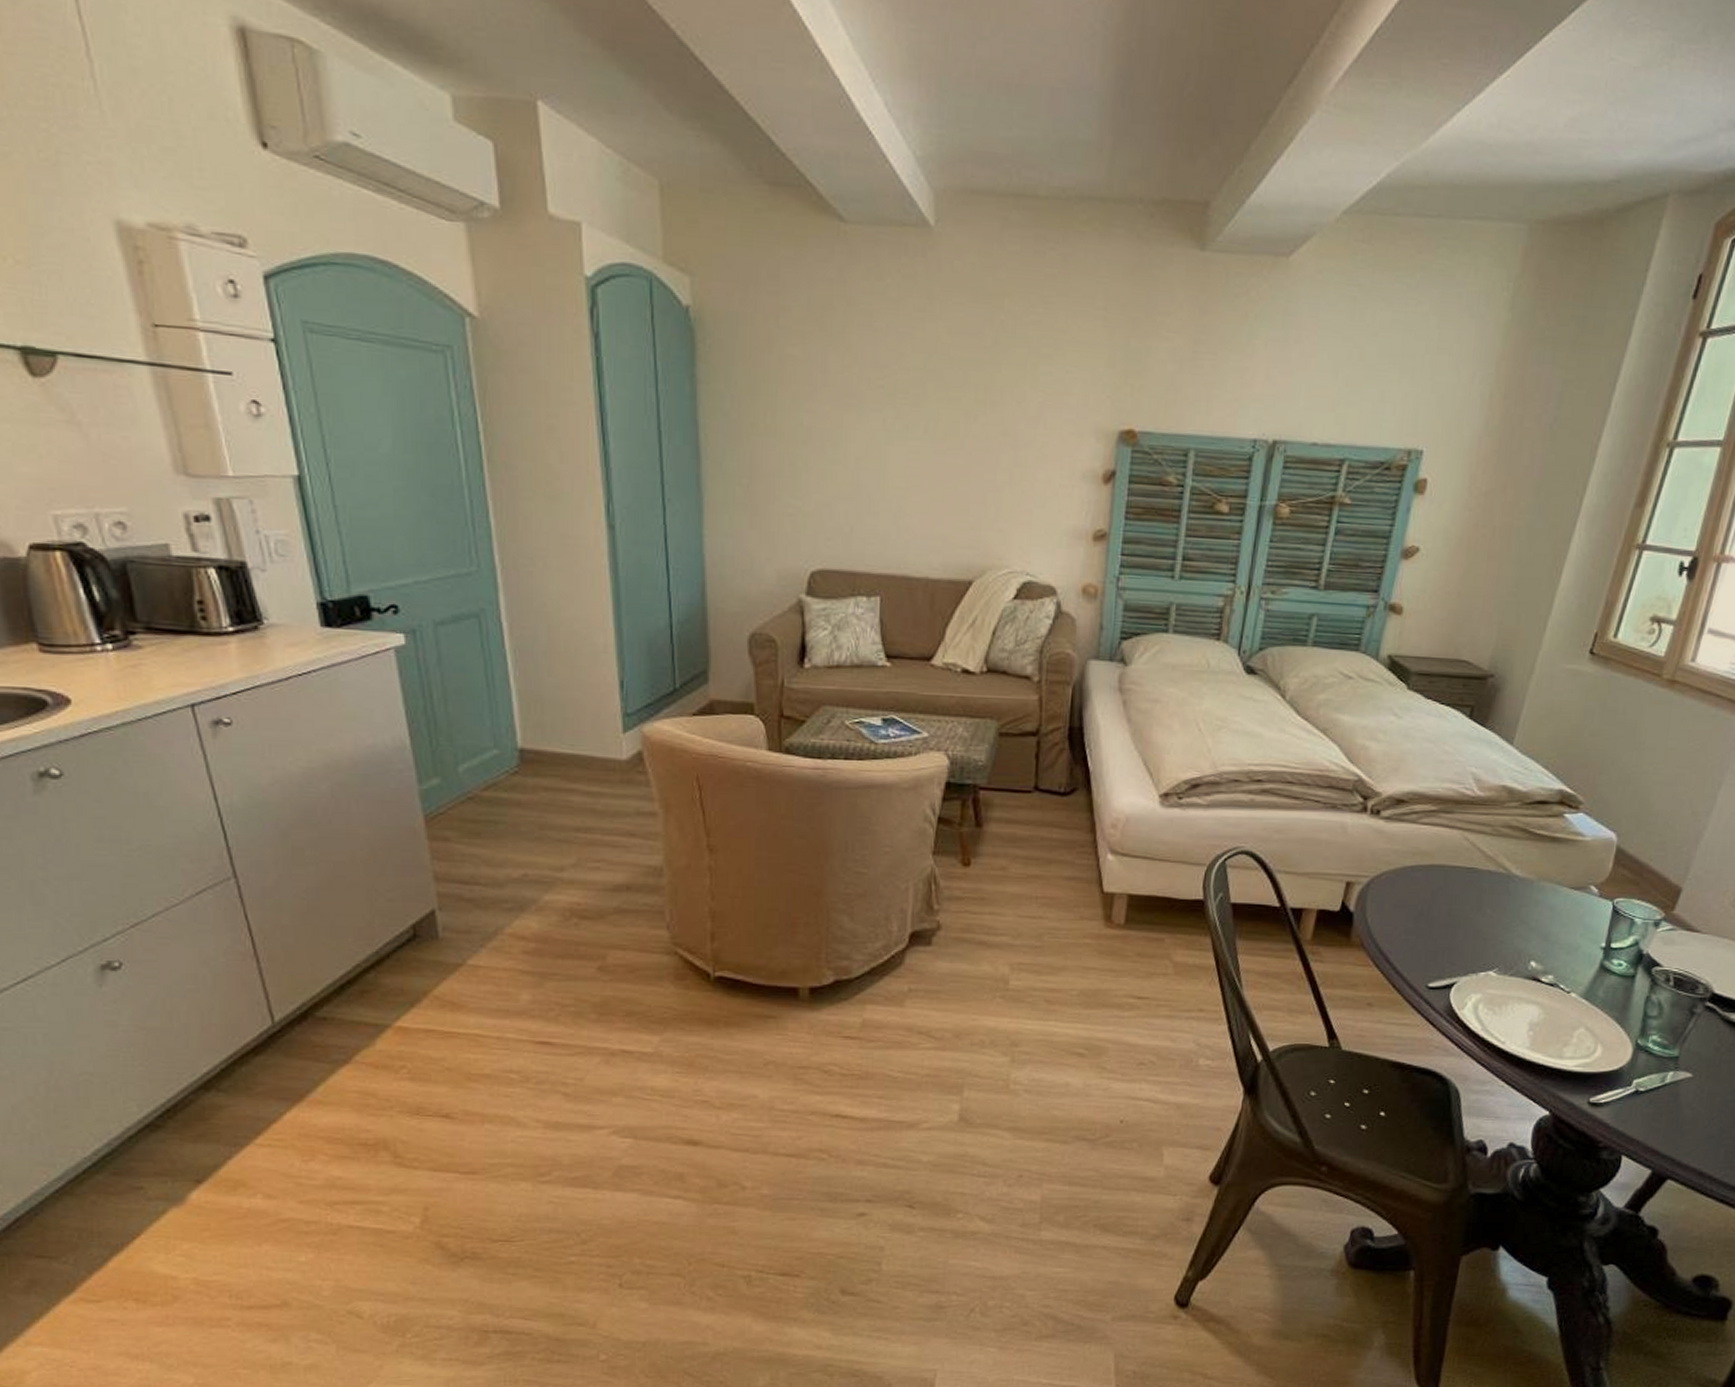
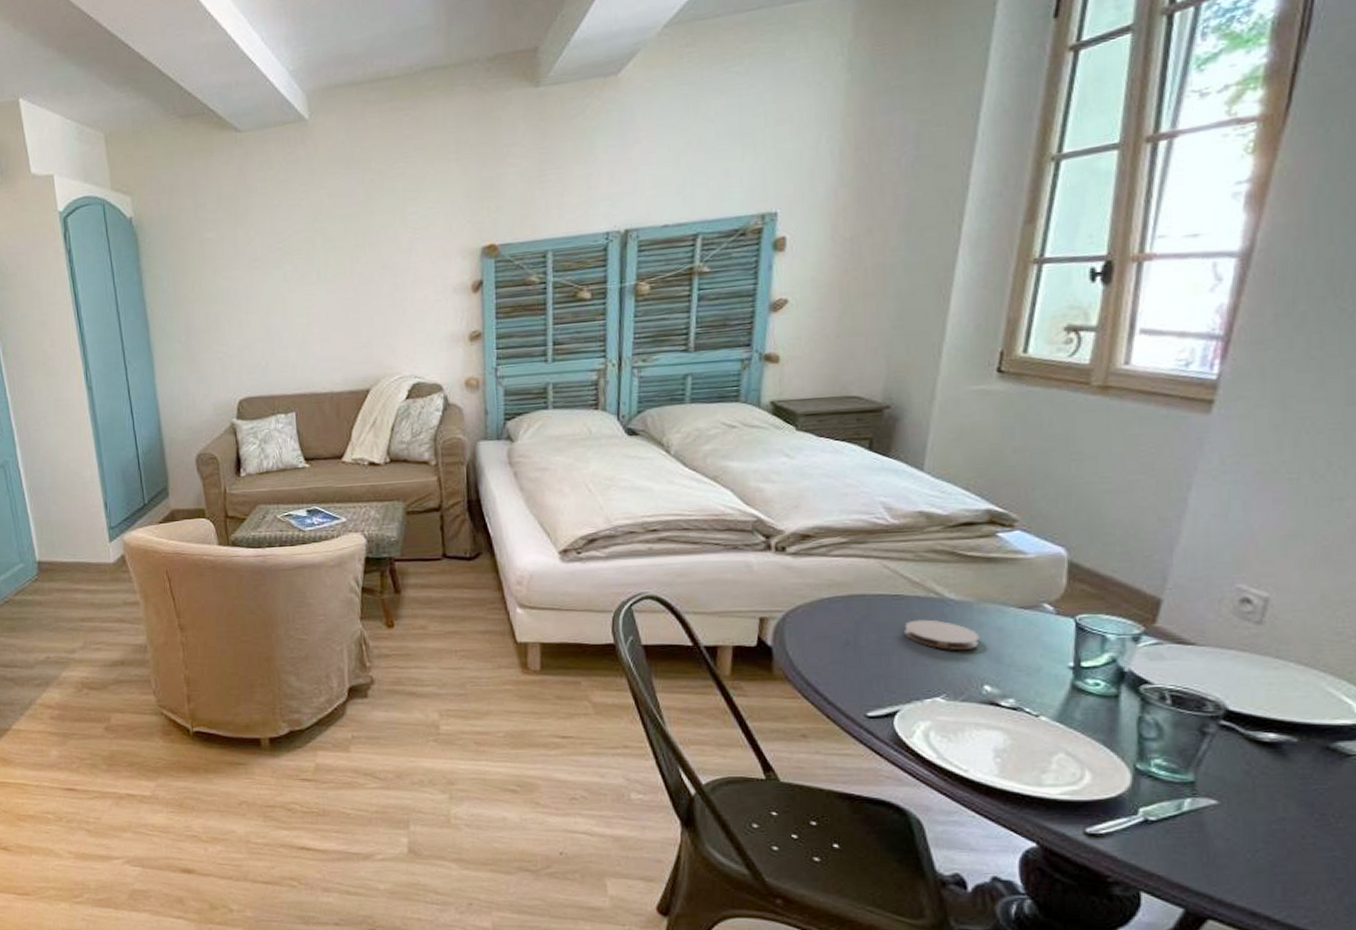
coaster: none [1471,893,1535,926] -> present [903,619,980,650]

